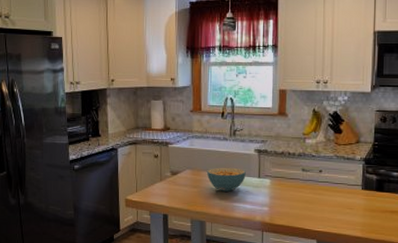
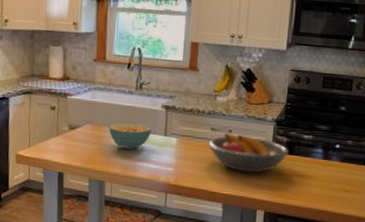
fruit bowl: none [300,173,379,210] -> present [208,133,289,173]

